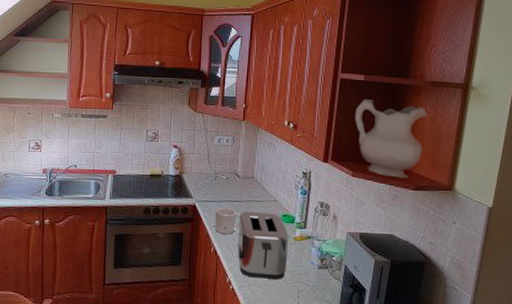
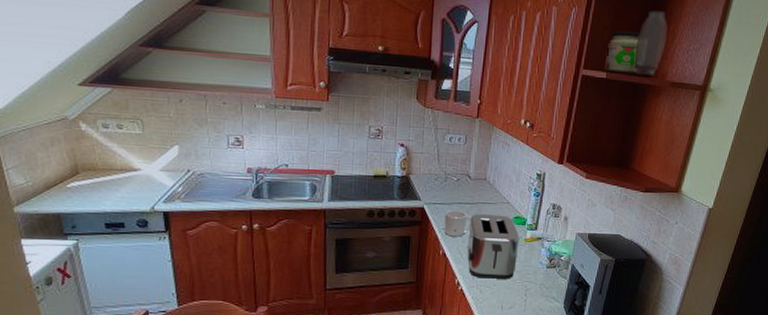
ceramic pitcher: present [355,98,427,178] -> none [593,98,664,181]
jar: none [361,37,397,76] -> present [604,31,640,75]
vase: none [390,18,421,76] -> present [634,10,668,75]

